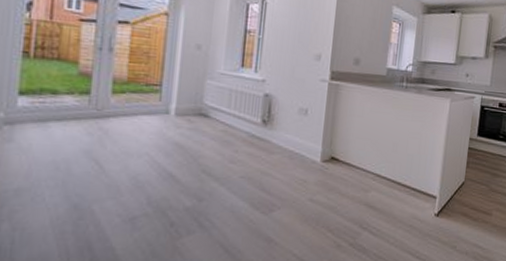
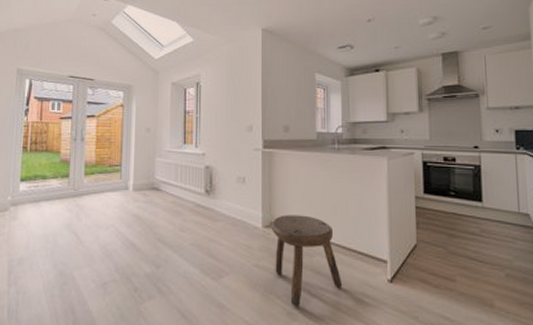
stool: none [329,150,394,240] -> present [271,215,343,308]

